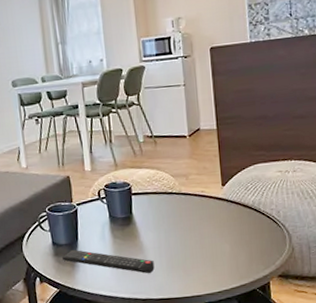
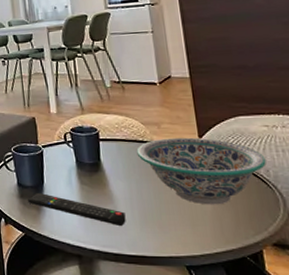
decorative bowl: none [166,186,278,247] -> present [136,137,266,205]

